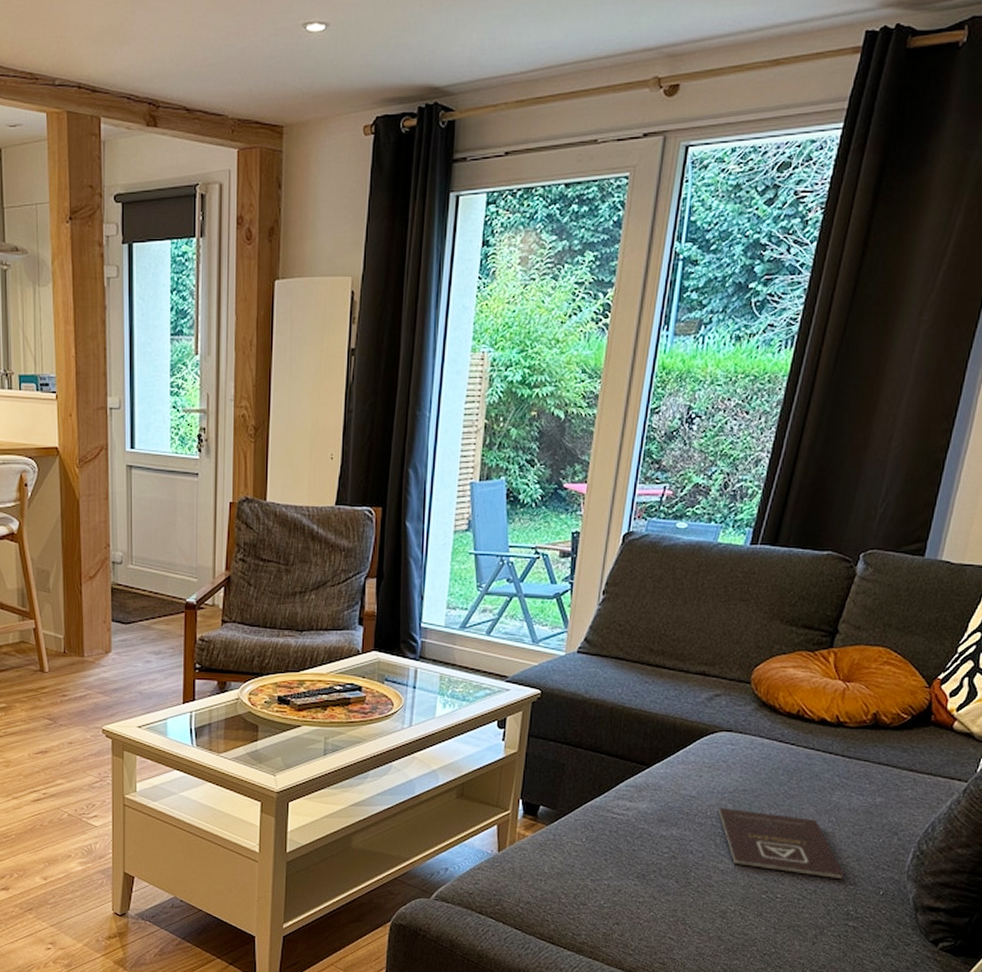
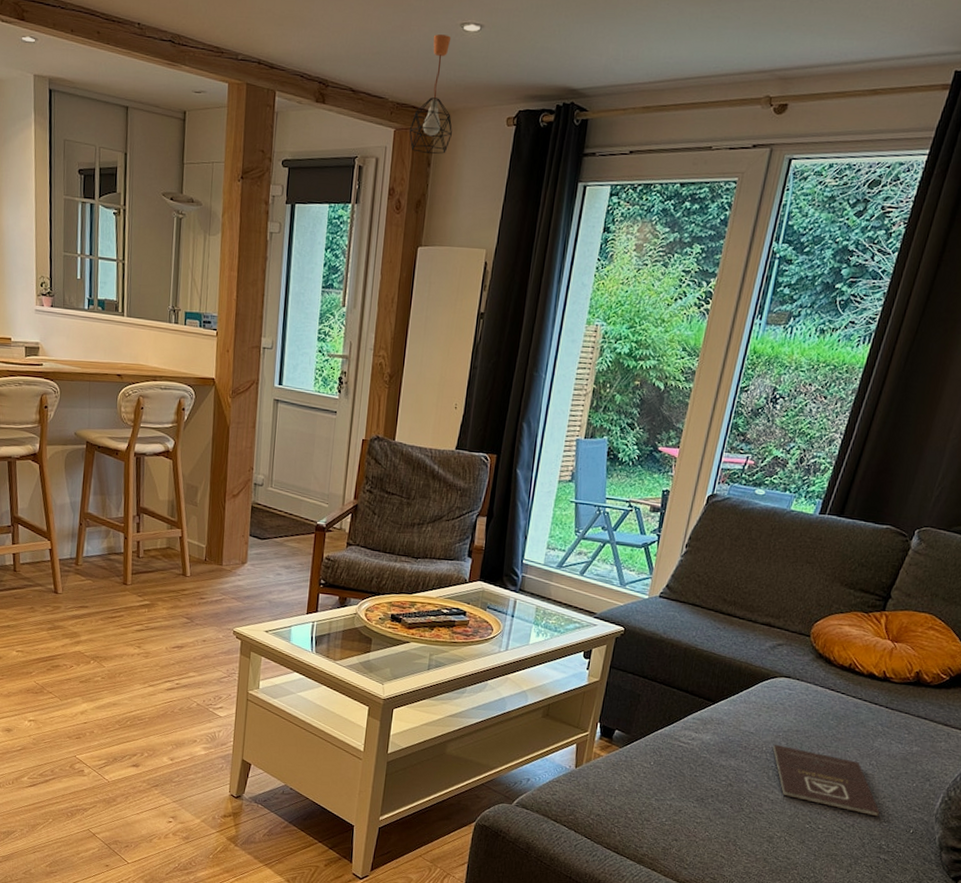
pendant light: none [254,38,303,174] -> present [409,34,452,154]

